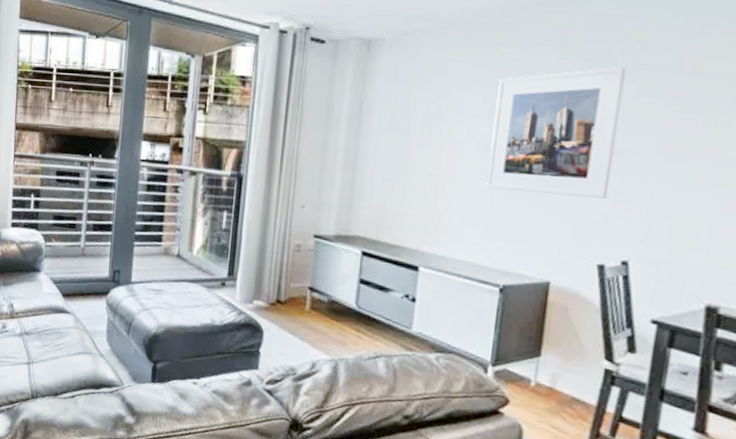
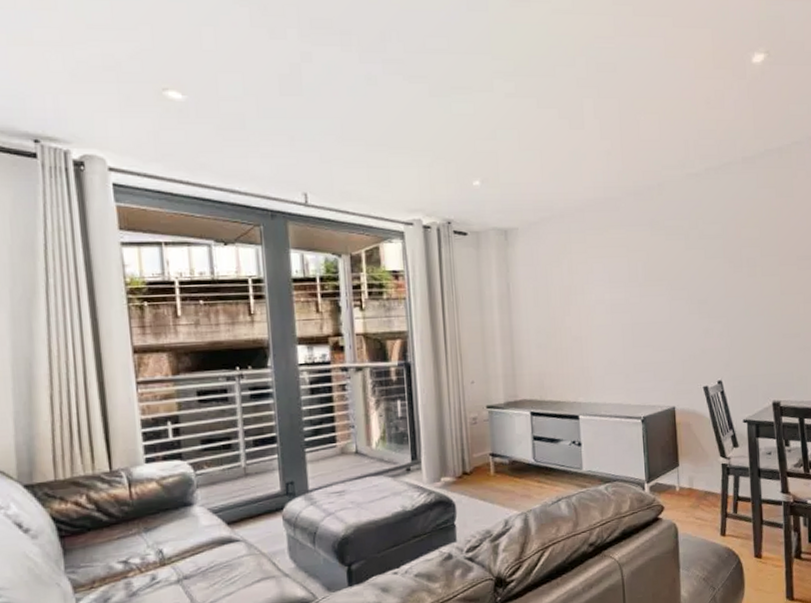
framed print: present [486,67,626,199] -> none [612,239,701,342]

